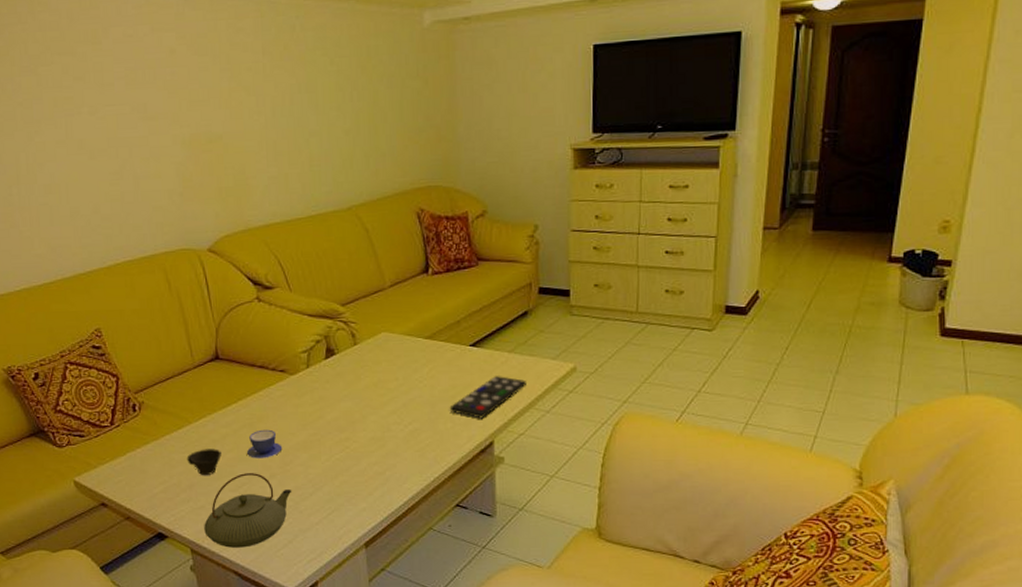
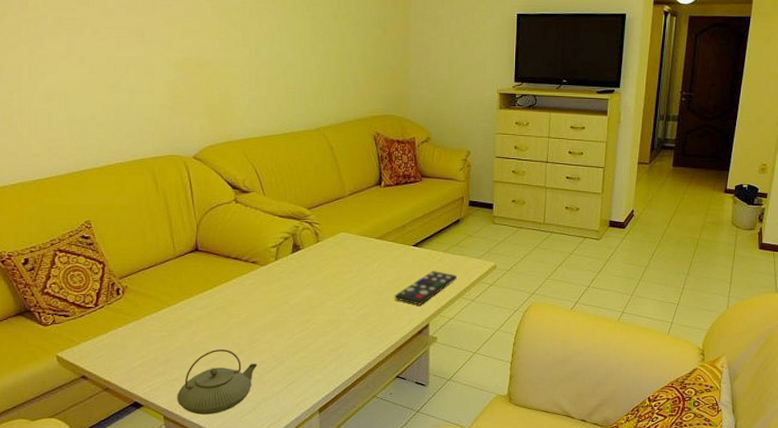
cup: present [187,449,222,476] -> none [164,328,196,352]
teacup: present [247,429,283,459] -> none [220,312,251,337]

